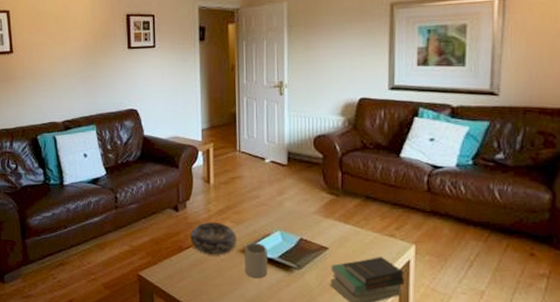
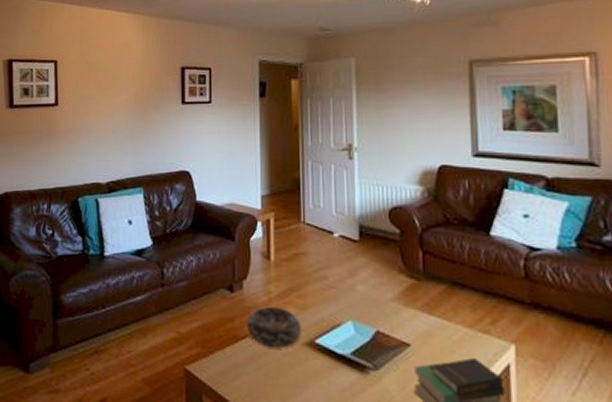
mug: present [244,242,268,279] -> none [310,333,339,381]

